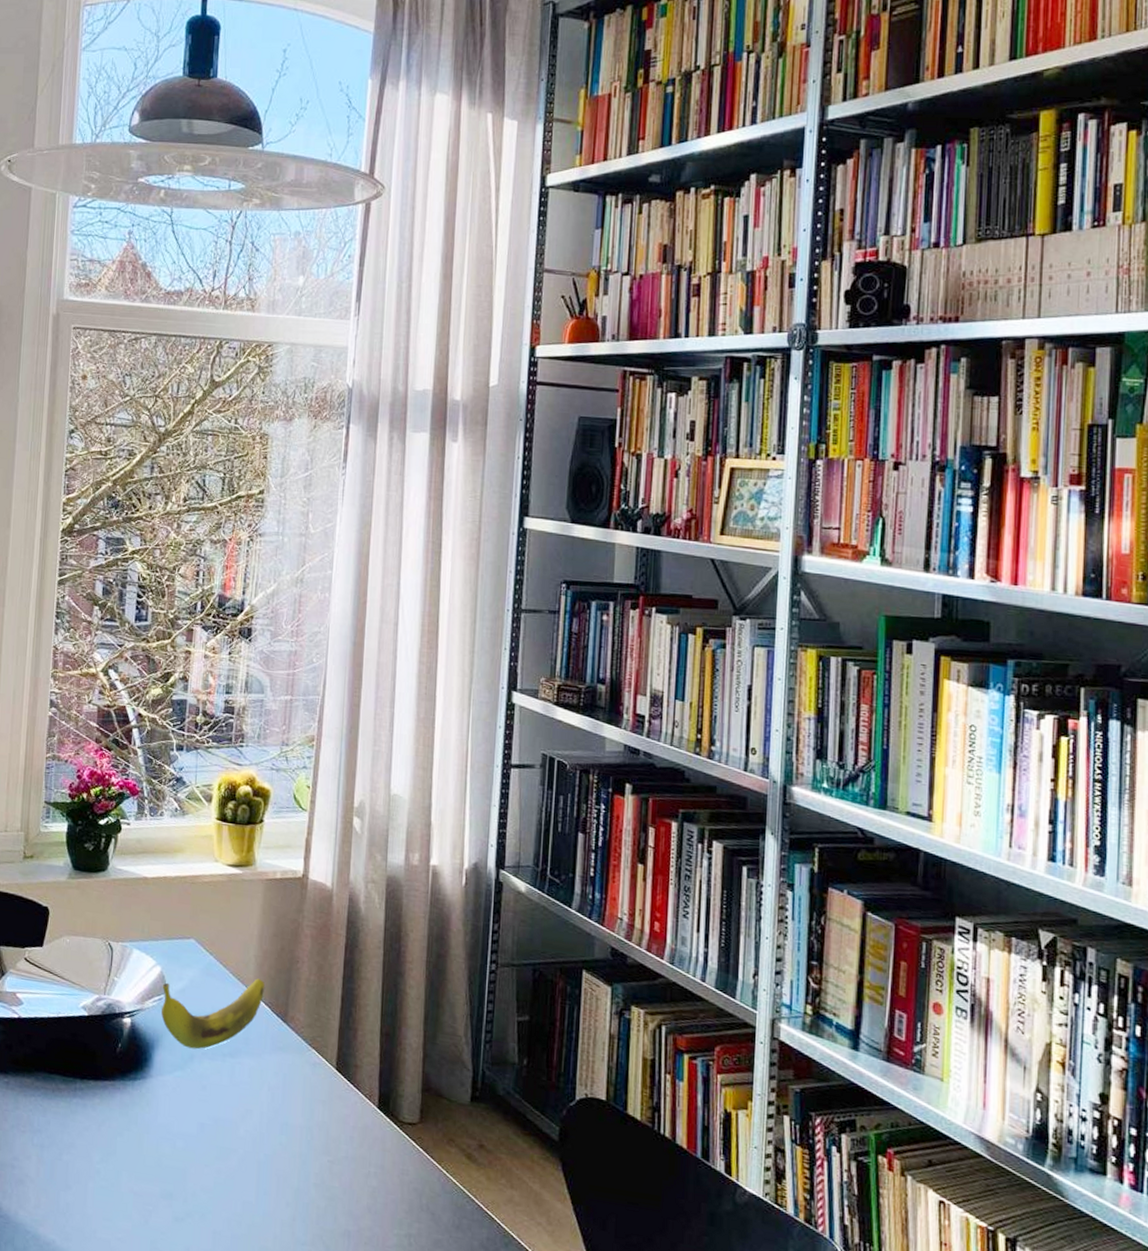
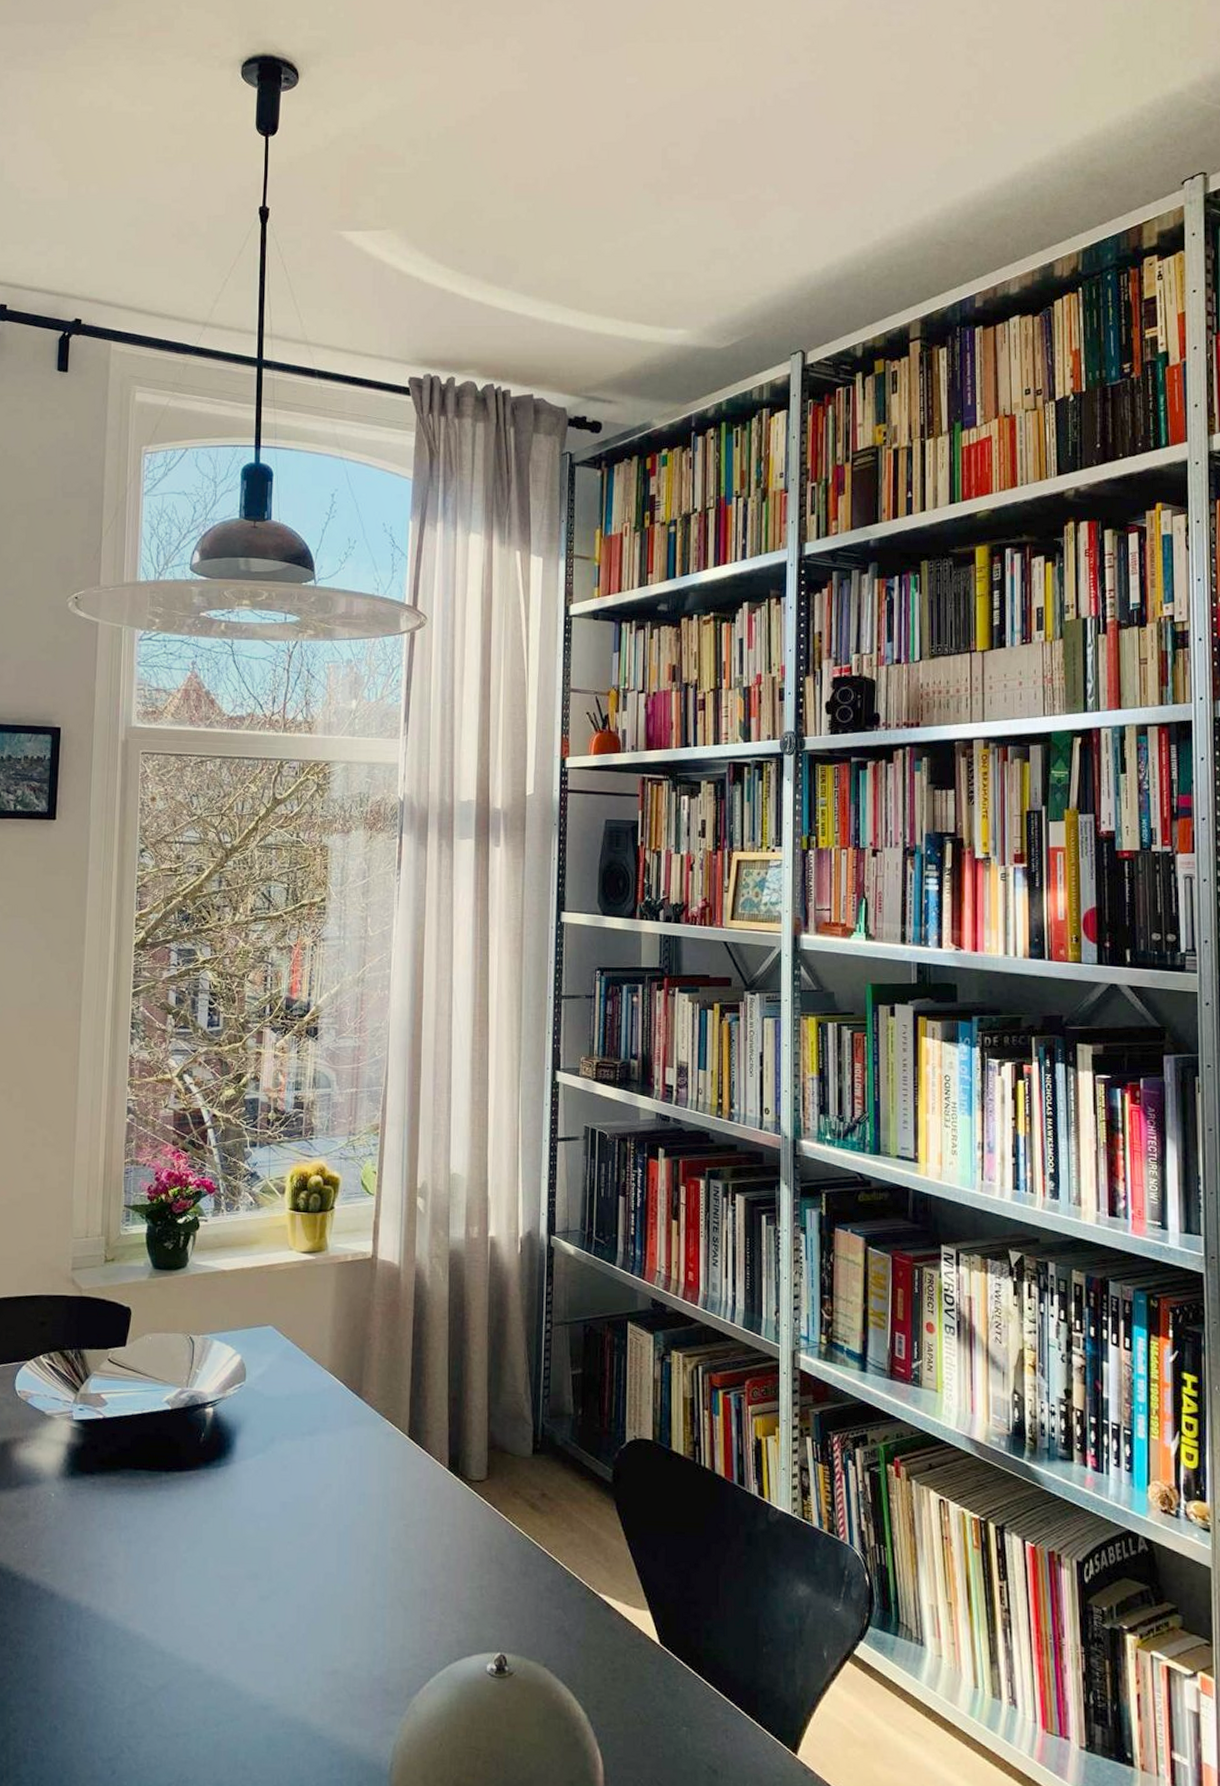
banana: present [161,978,265,1050] -> none [242,1358,339,1431]

